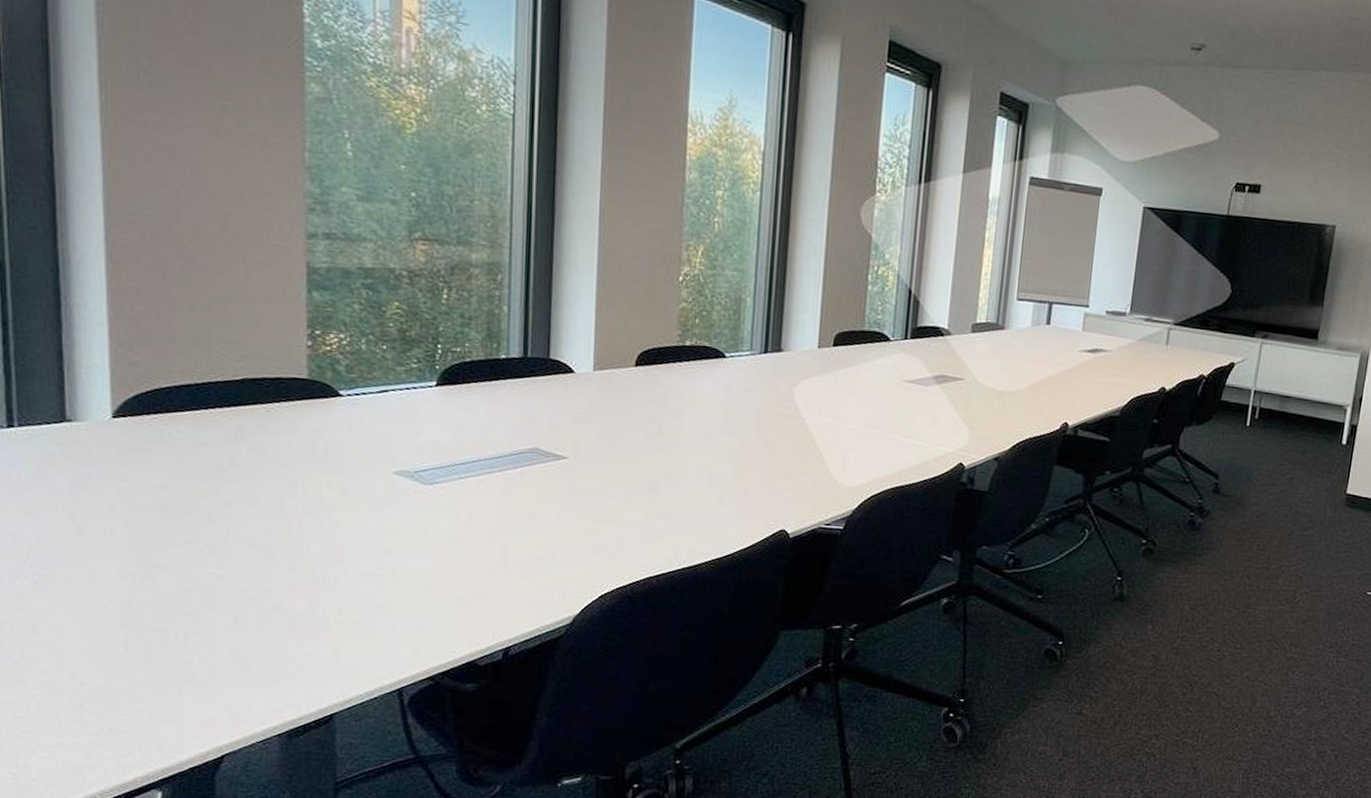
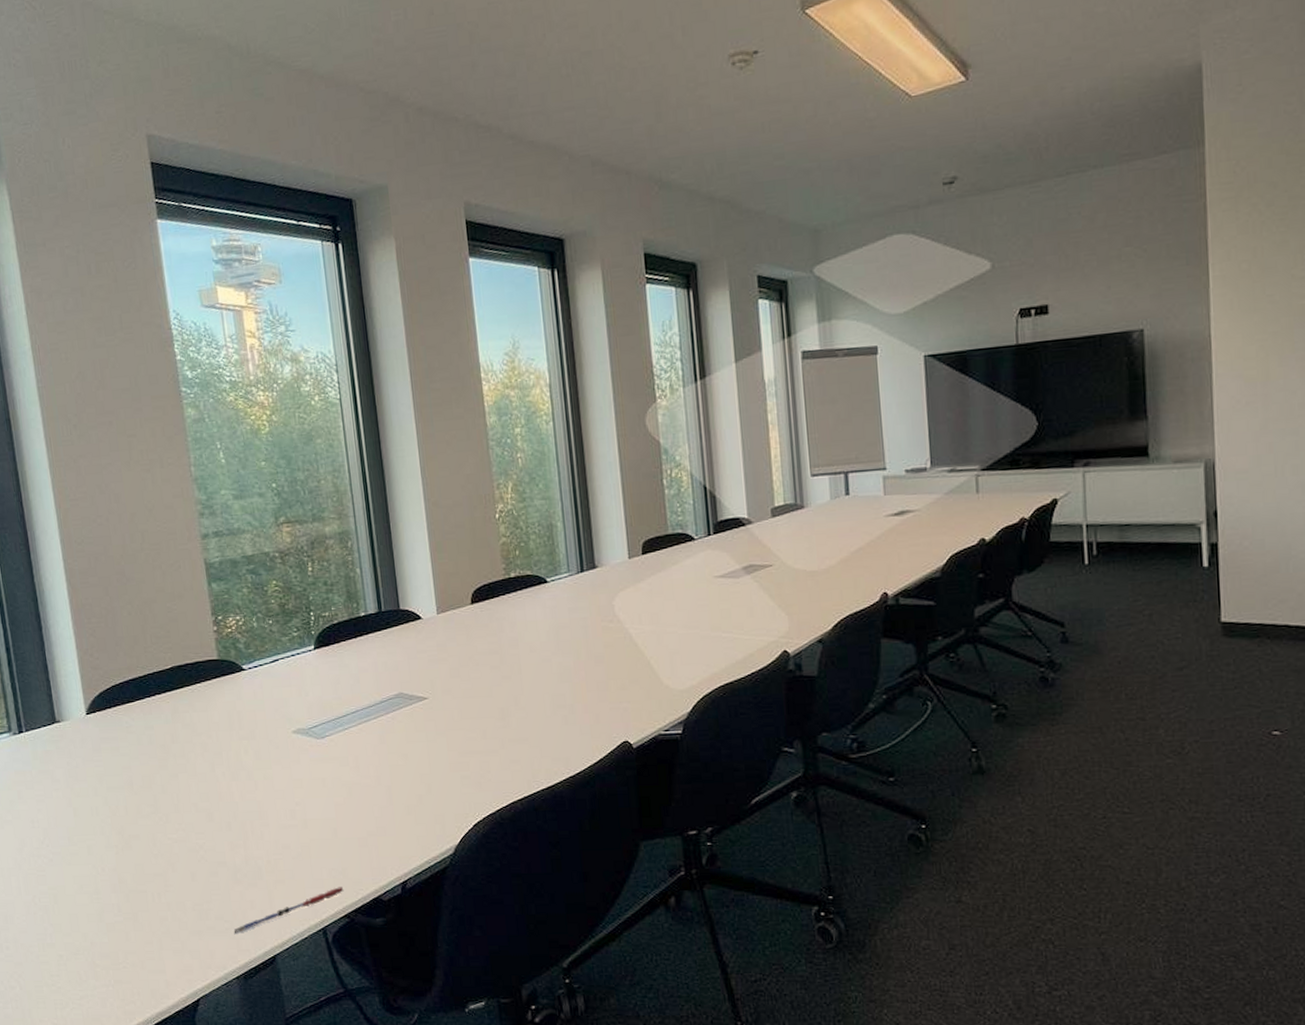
pen: none [282,646,432,688] -> present [233,887,344,935]

